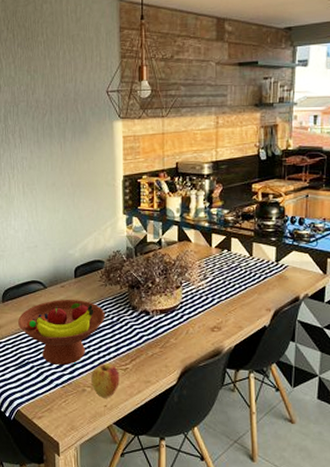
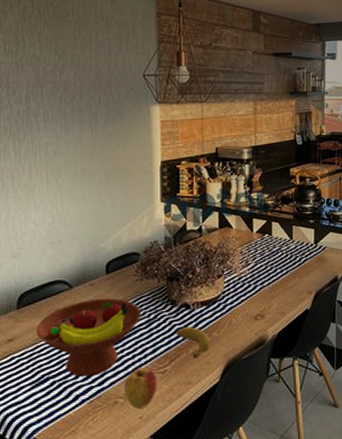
banana: none [136,332,169,361] -> present [176,327,211,359]

